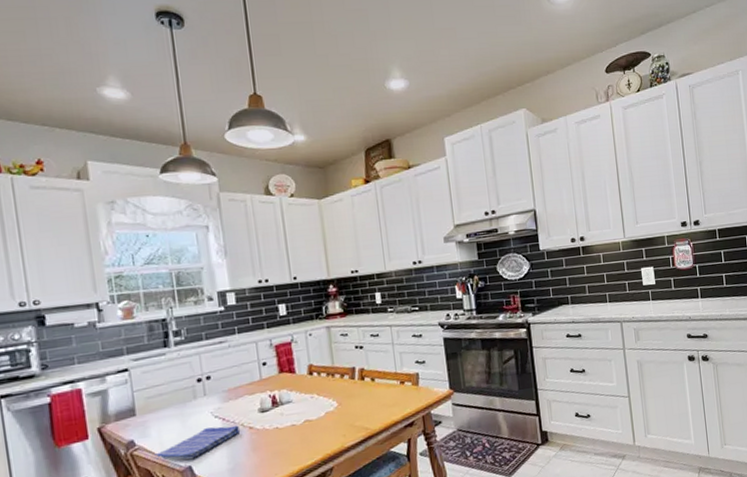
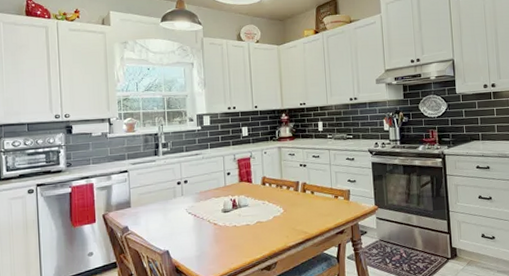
dish towel: present [153,425,241,460] -> none [141,221,207,246]

